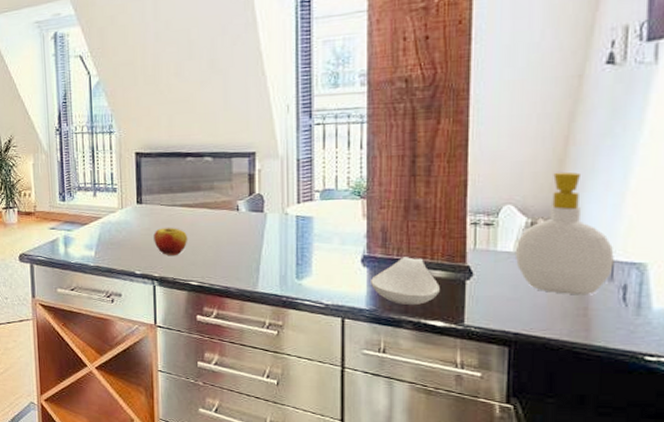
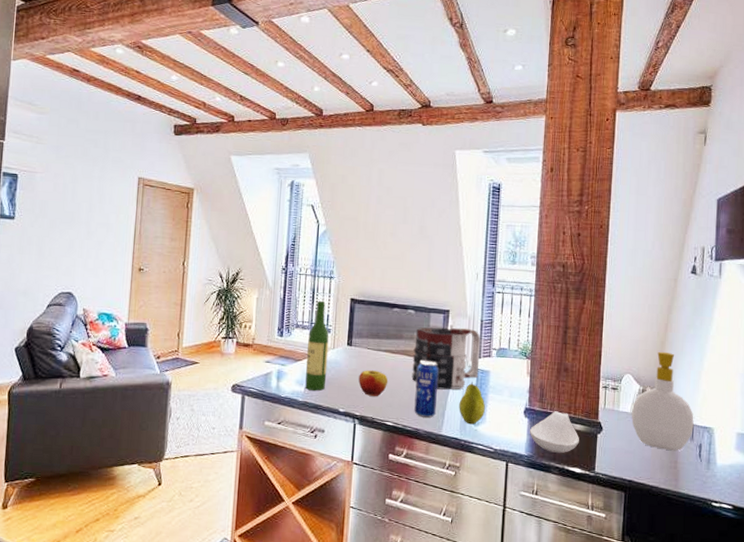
wine bottle: none [93,158,118,255] -> present [305,300,329,391]
mug: none [214,170,299,243] -> present [412,327,481,390]
beverage can: none [221,211,248,274] -> present [414,360,438,418]
fruit: none [276,230,310,279] -> present [459,381,485,425]

